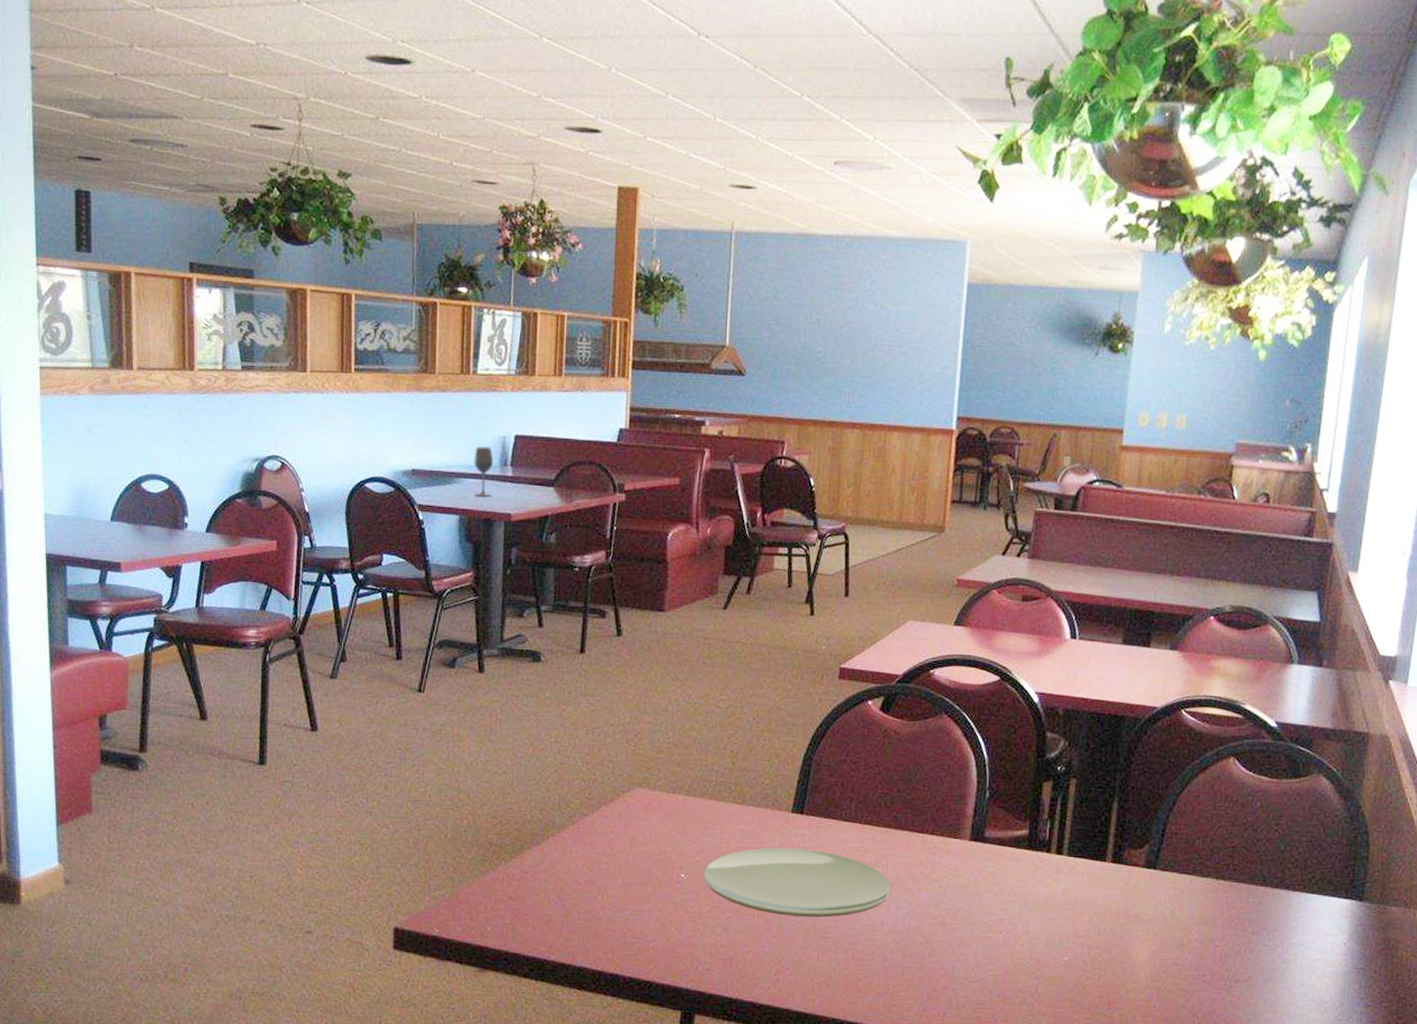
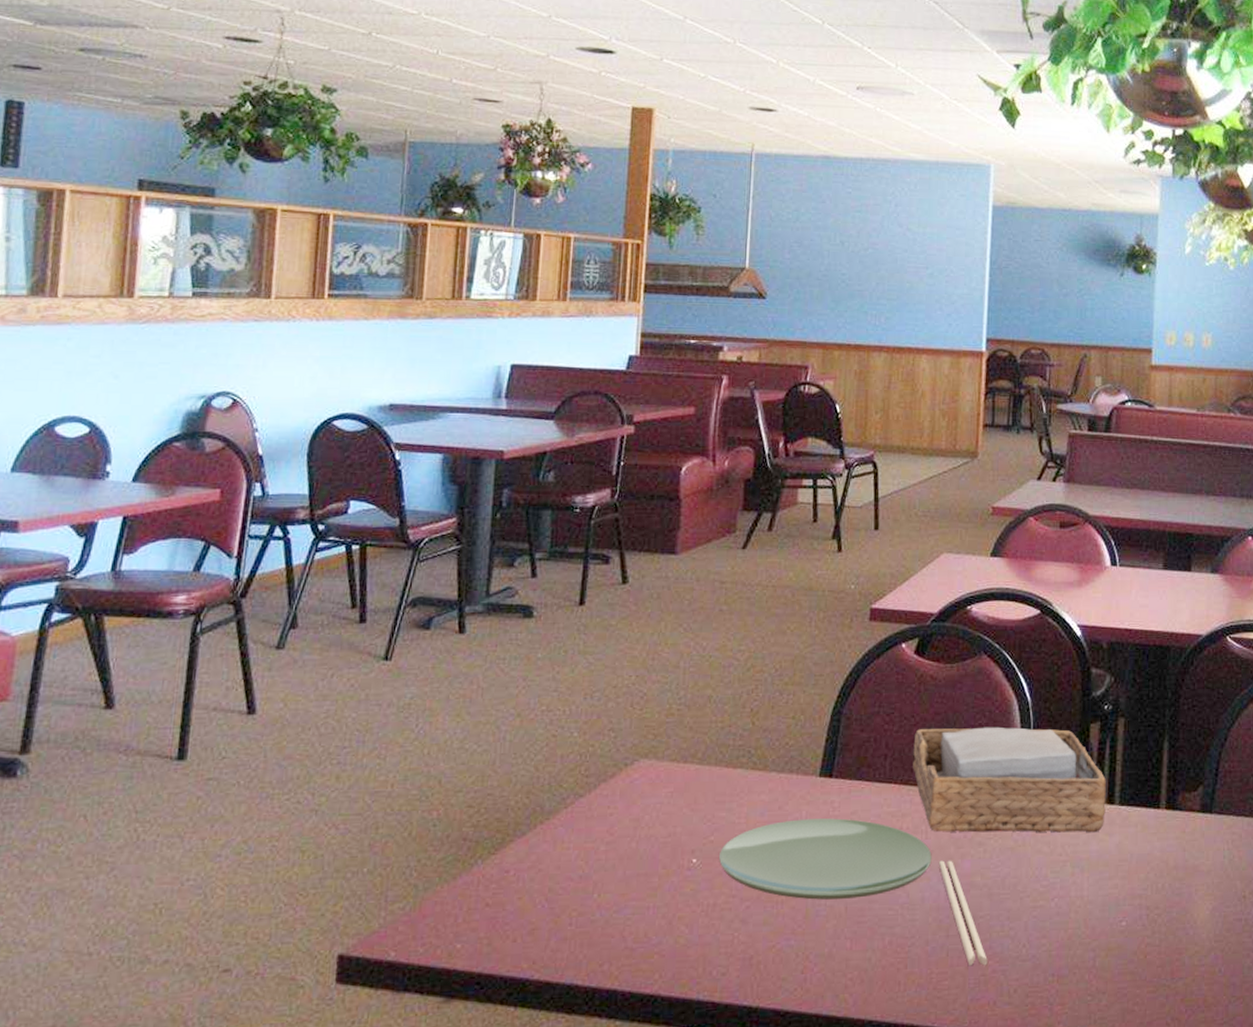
wine glass: present [474,446,494,498] -> none [461,376,486,434]
napkin holder: none [876,777,1056,878] -> present [913,726,1106,833]
chopsticks: none [897,891,939,983] -> present [938,860,988,966]

